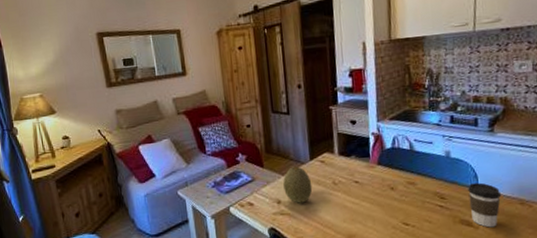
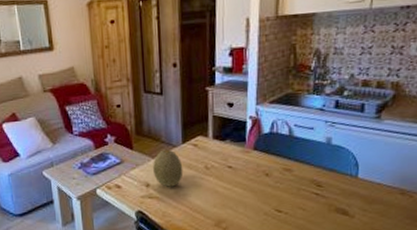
coffee cup: present [468,182,502,228] -> none [347,171,382,217]

